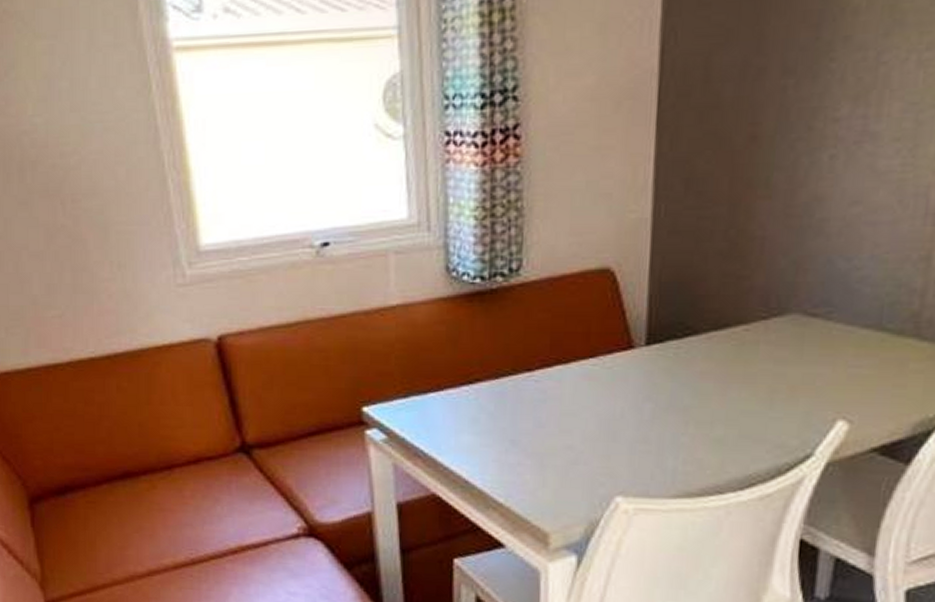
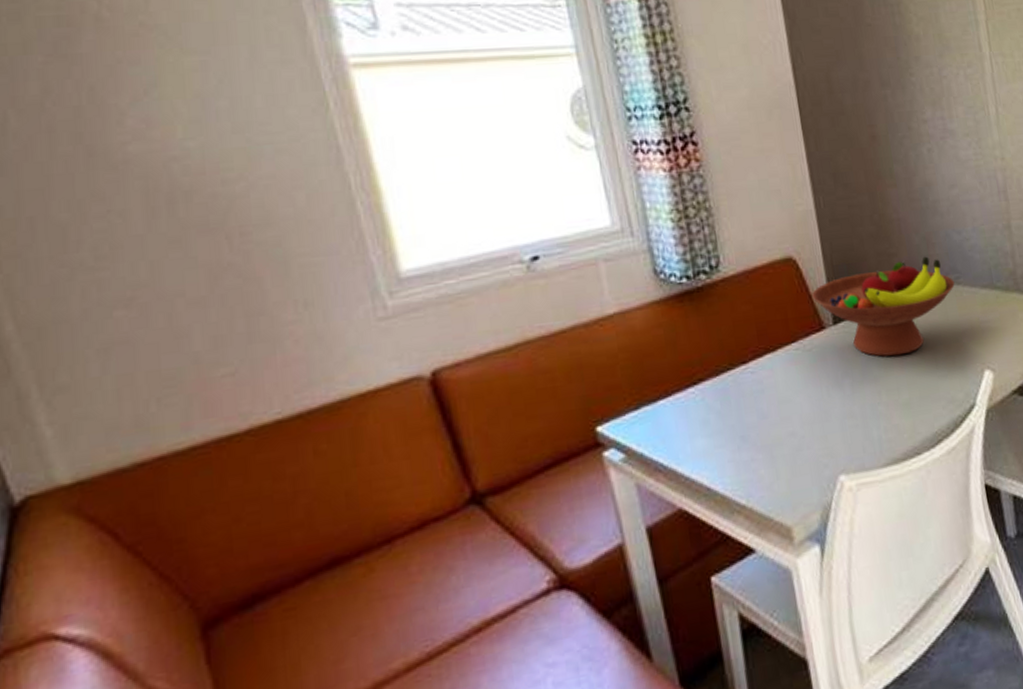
fruit bowl: none [625,283,824,389] -> present [811,256,955,357]

